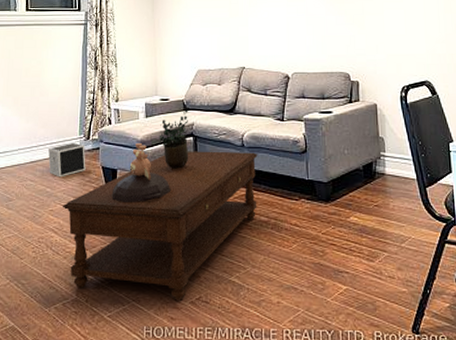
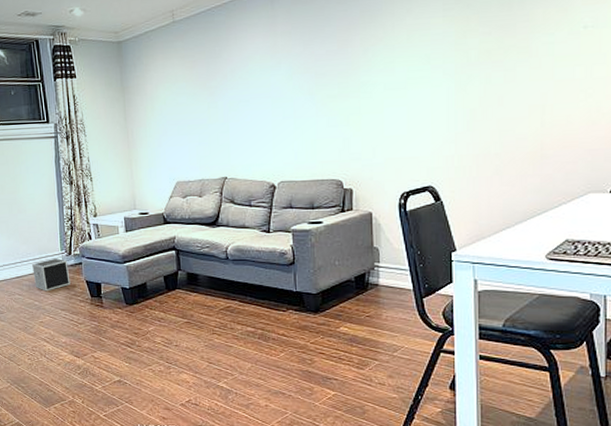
coffee table: present [63,151,258,301] -> none [52,264,244,403]
decorative bowl: present [111,143,171,204] -> none [98,258,156,315]
potted plant: present [159,109,189,169] -> none [140,223,172,282]

